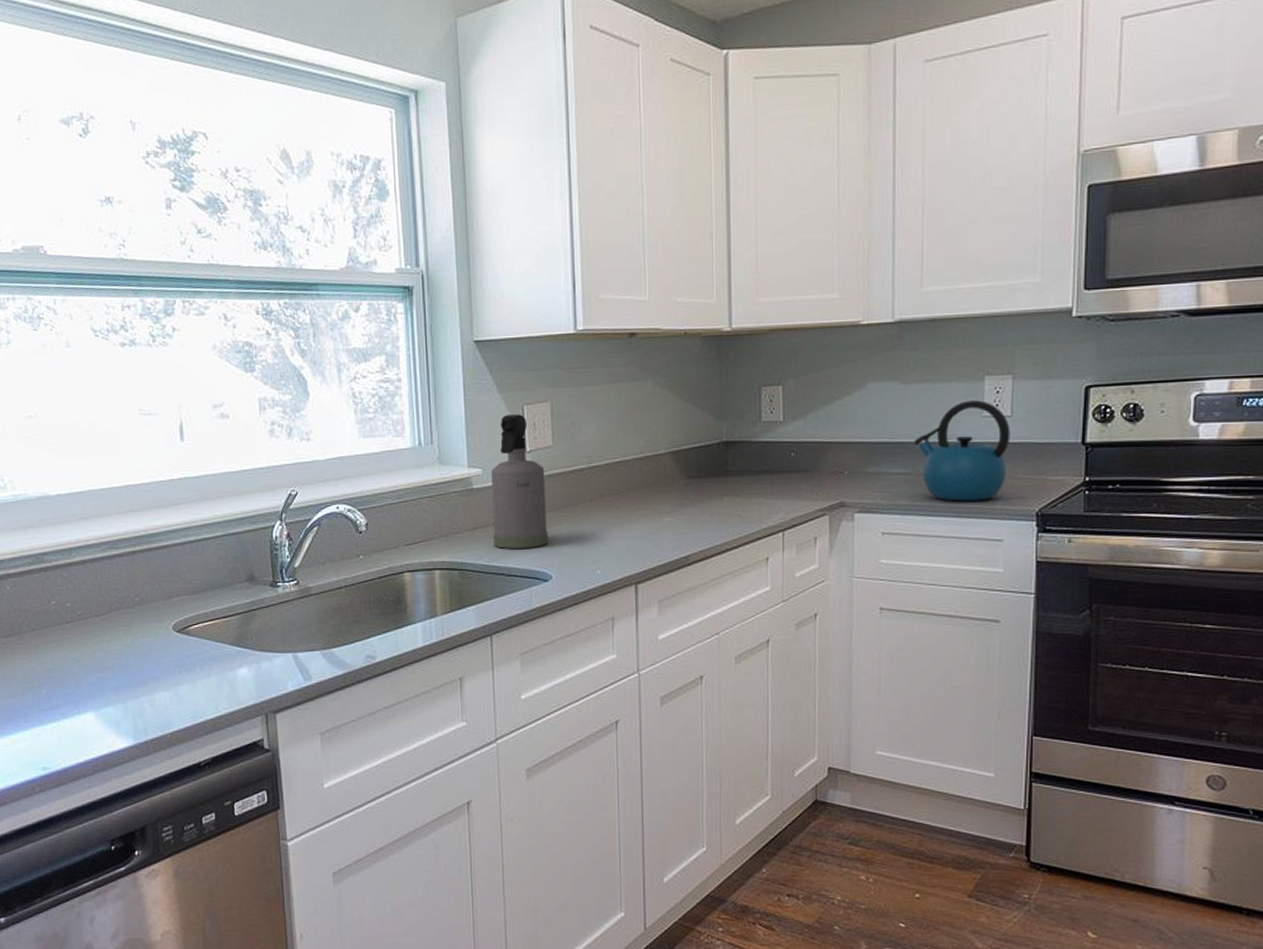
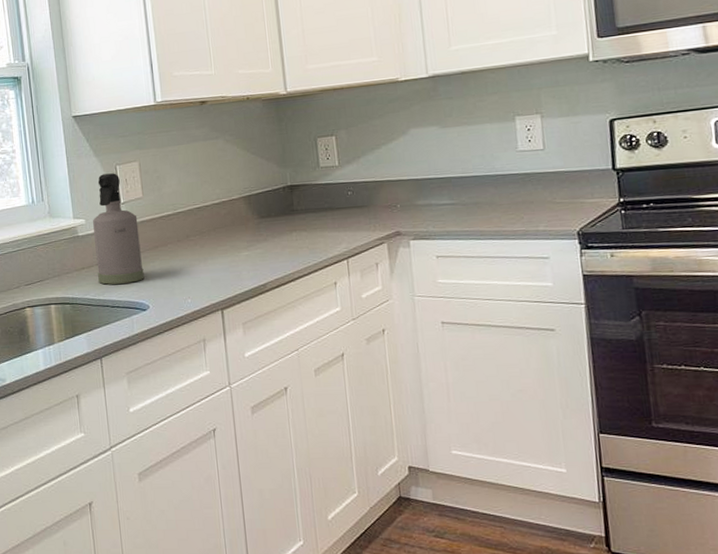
kettle: present [913,400,1010,502] -> none [457,137,546,226]

